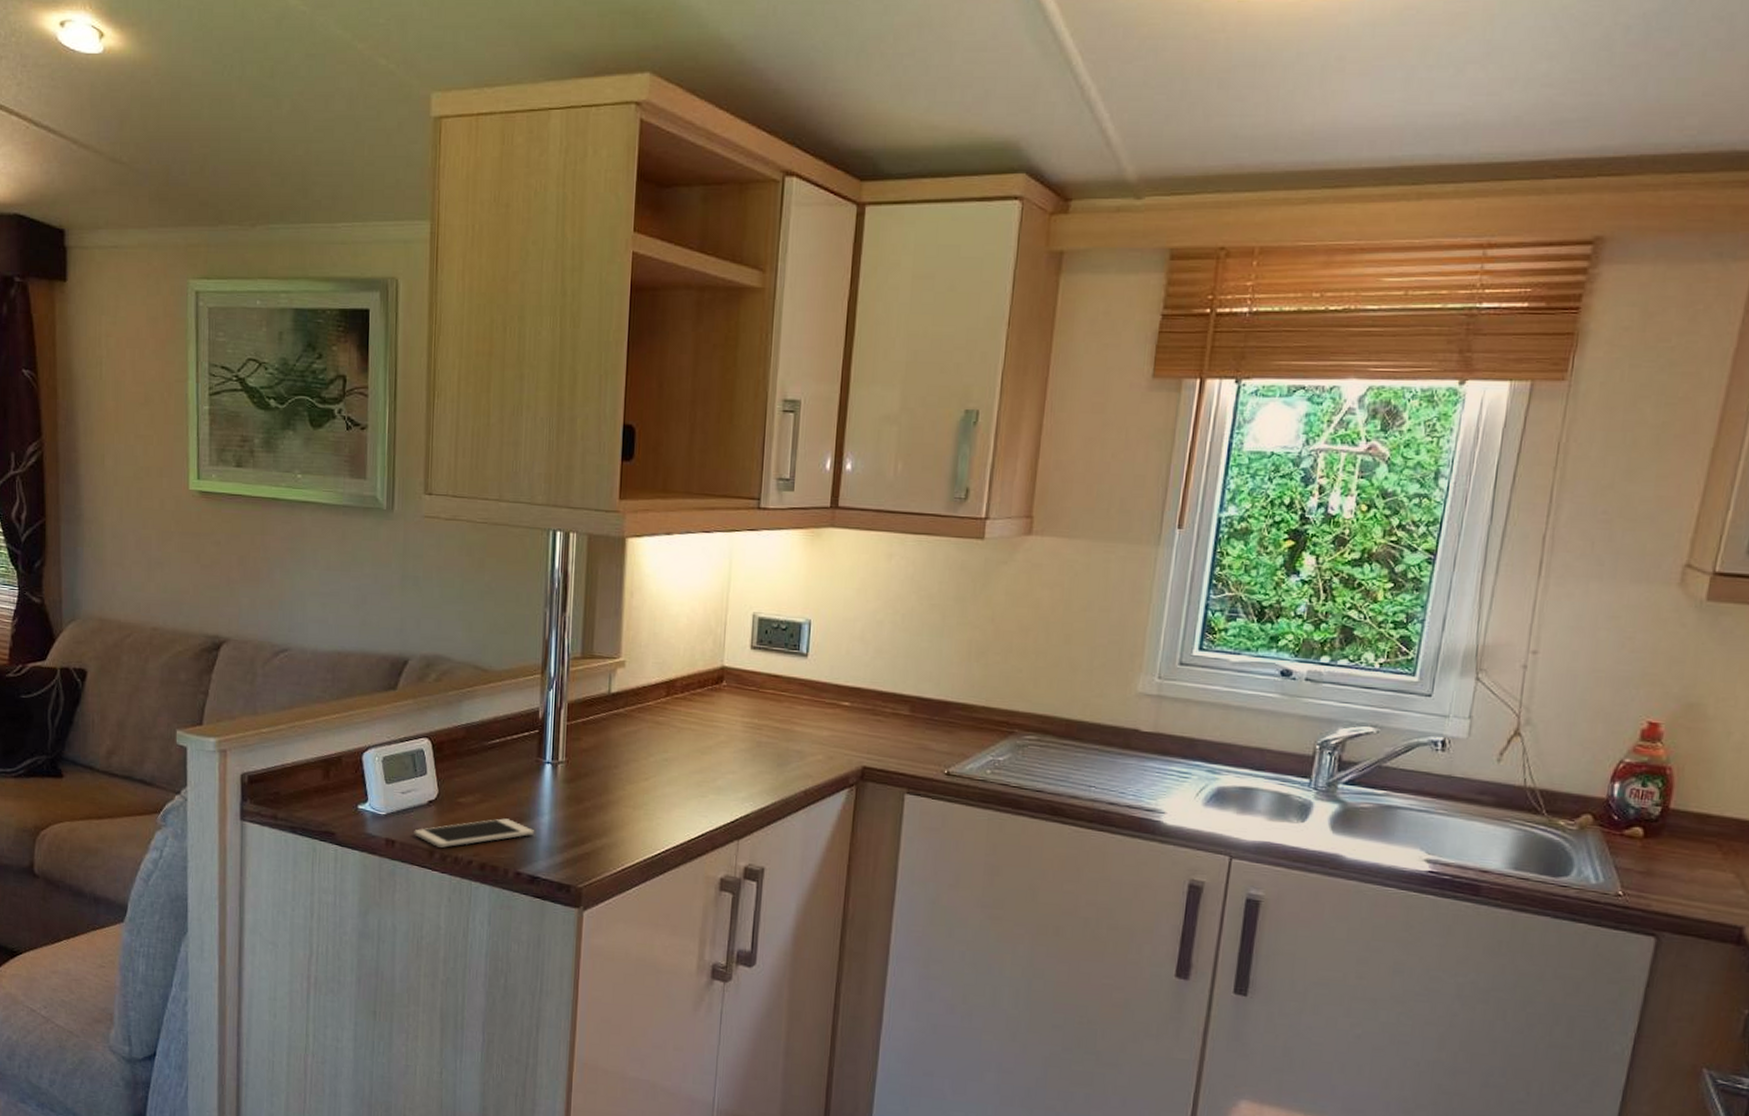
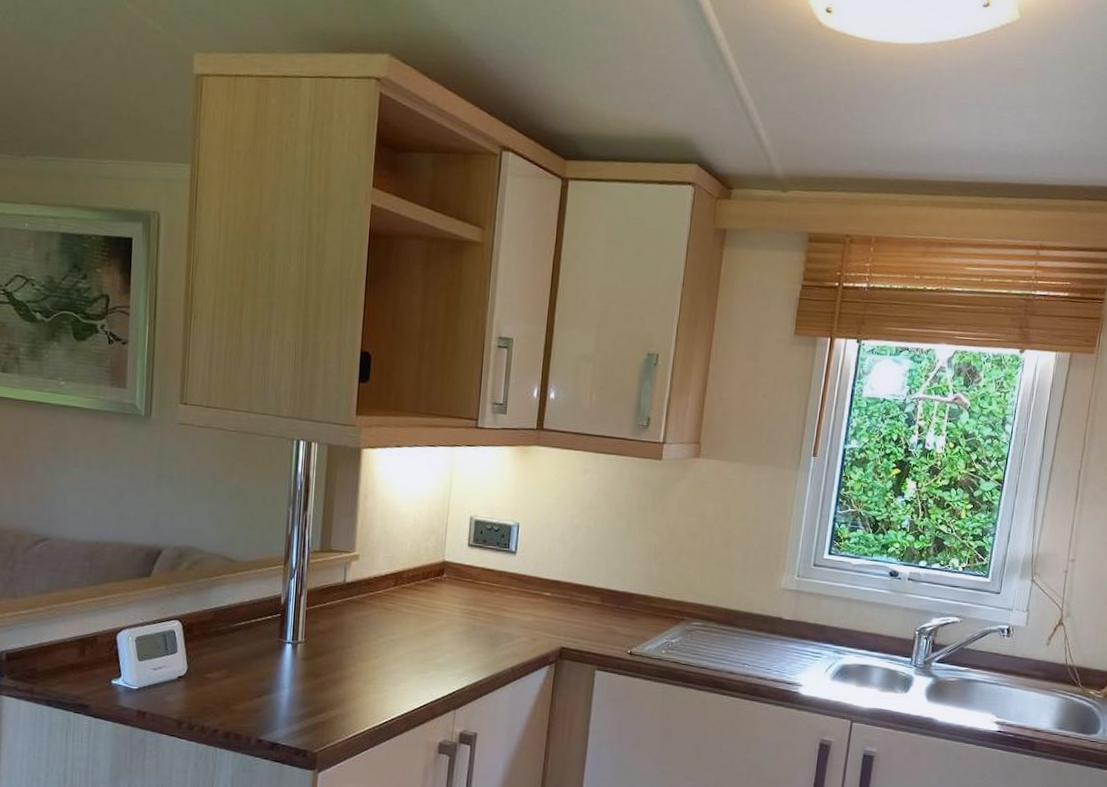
cell phone: present [414,818,534,848] -> none [164,692,275,718]

